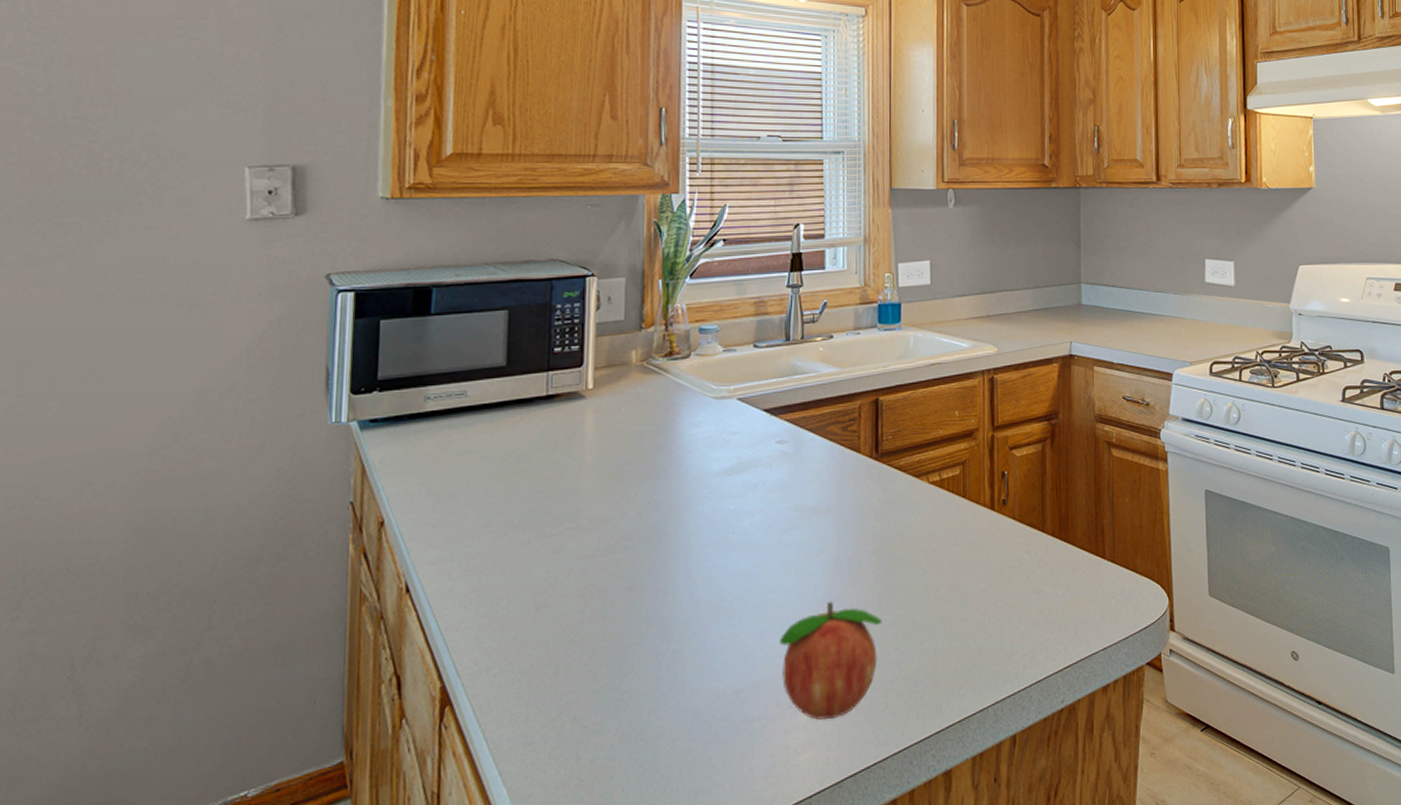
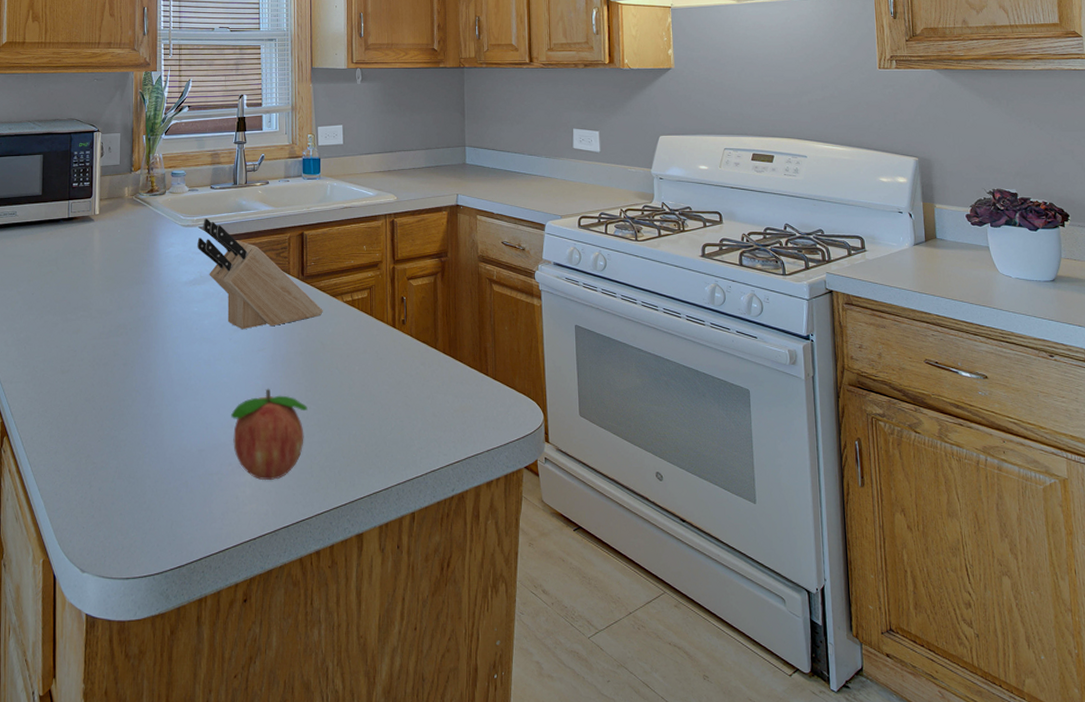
knife block: none [734,387,903,529] -> present [197,219,323,330]

